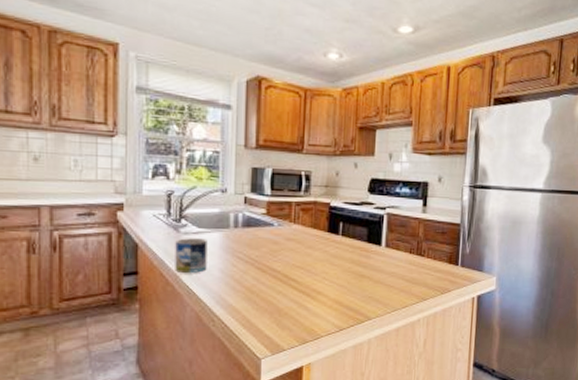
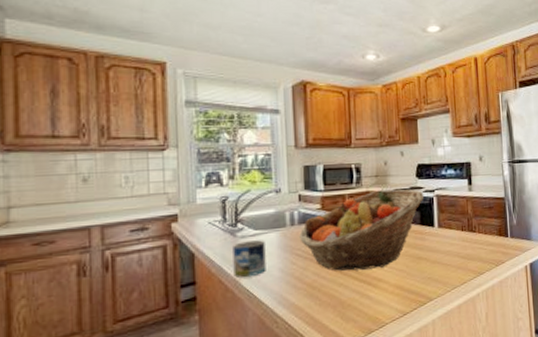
fruit basket: none [242,201,375,281] -> present [299,189,424,271]

